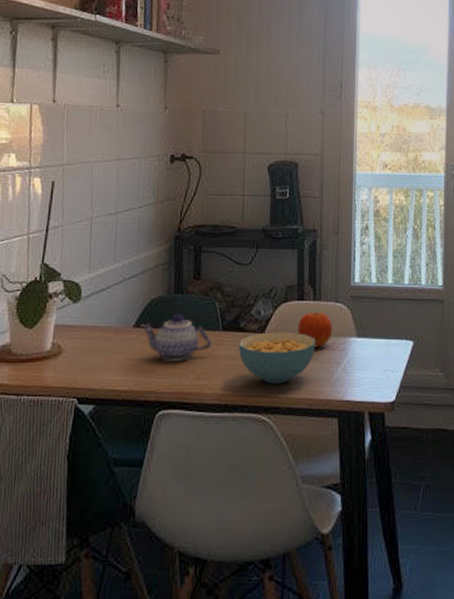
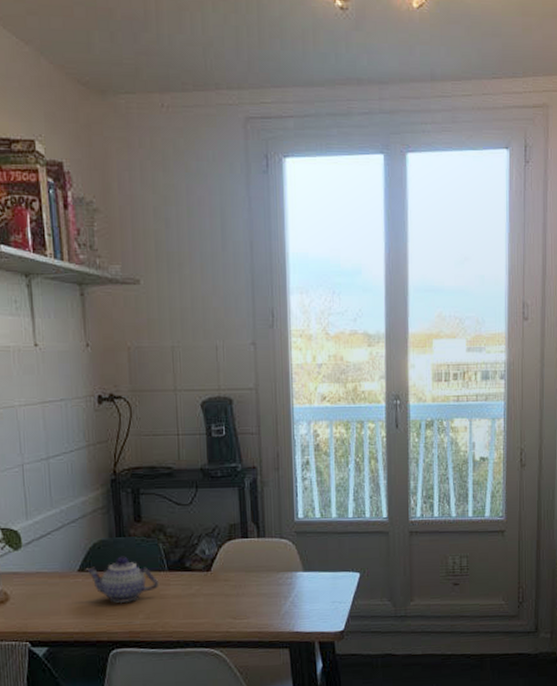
cereal bowl: present [238,332,316,384] -> none [185,569,263,619]
fruit: present [297,312,333,348] -> none [243,548,279,584]

